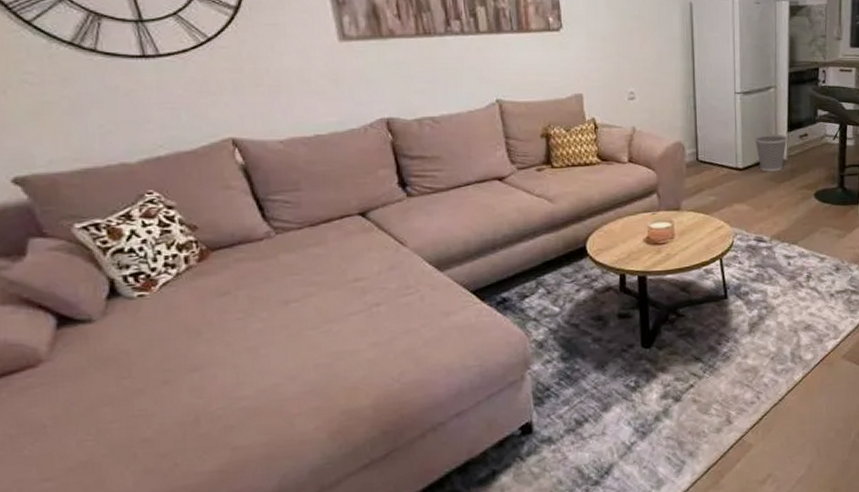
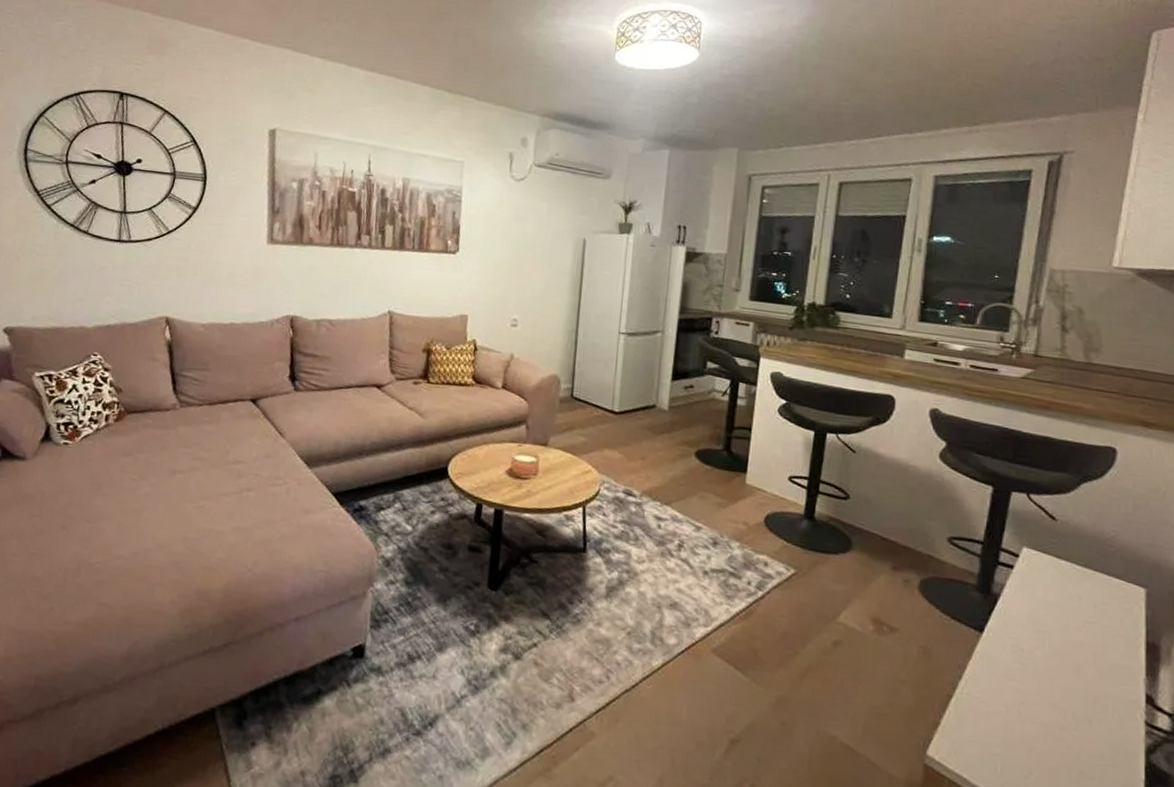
wastebasket: present [755,134,788,172] -> none [635,379,671,422]

